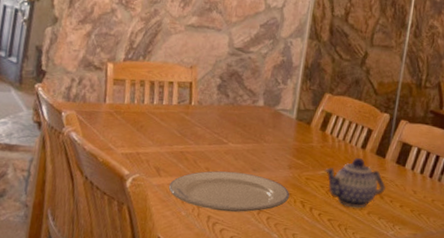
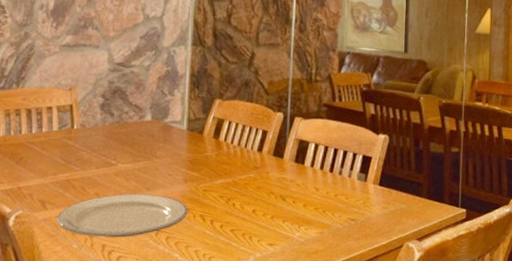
teapot: present [324,158,386,208] -> none [221,162,287,215]

